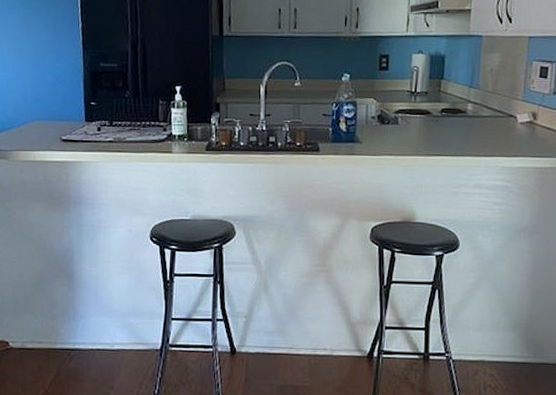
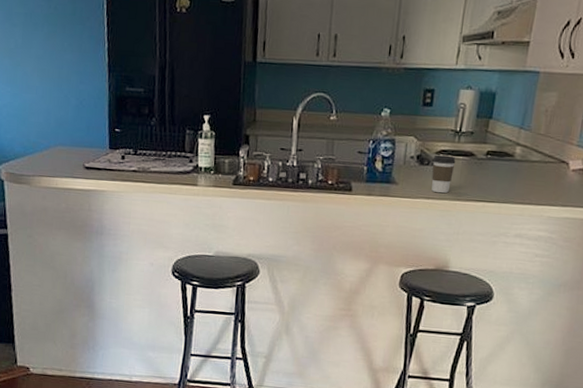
coffee cup: none [392,114,414,150] -> present [431,155,456,193]

